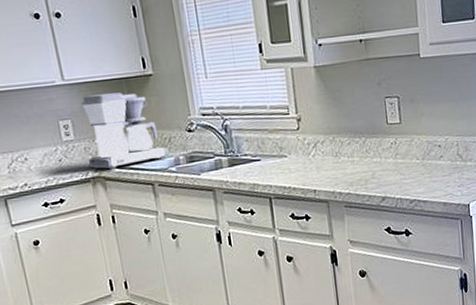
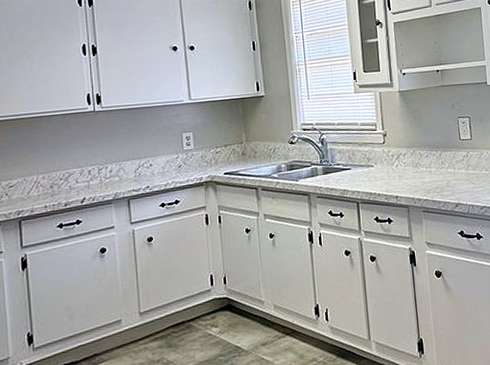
coffee maker: present [81,92,169,170] -> none [203,110,273,175]

